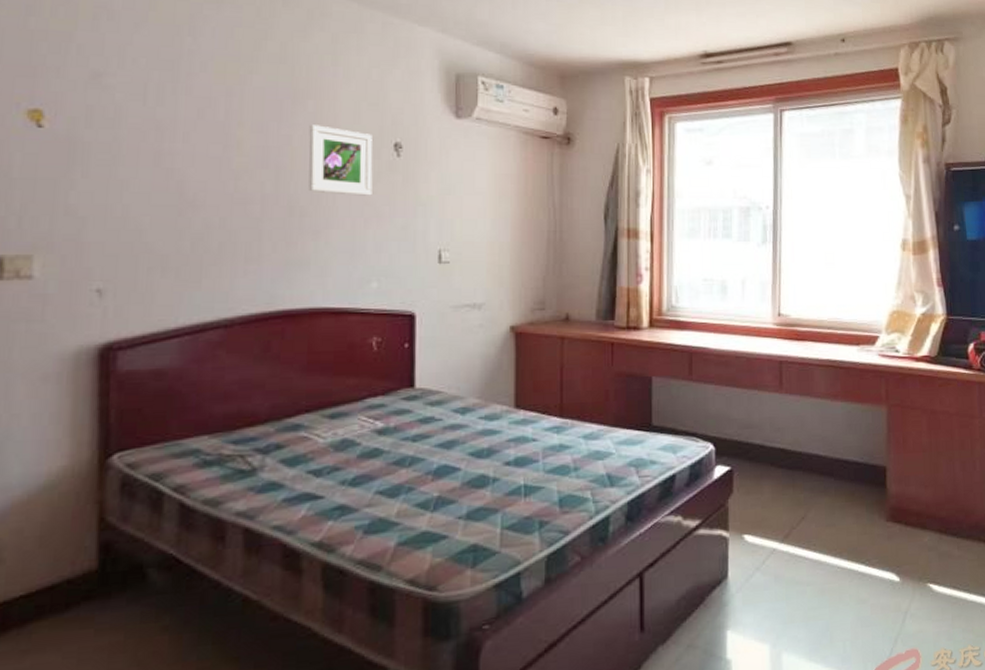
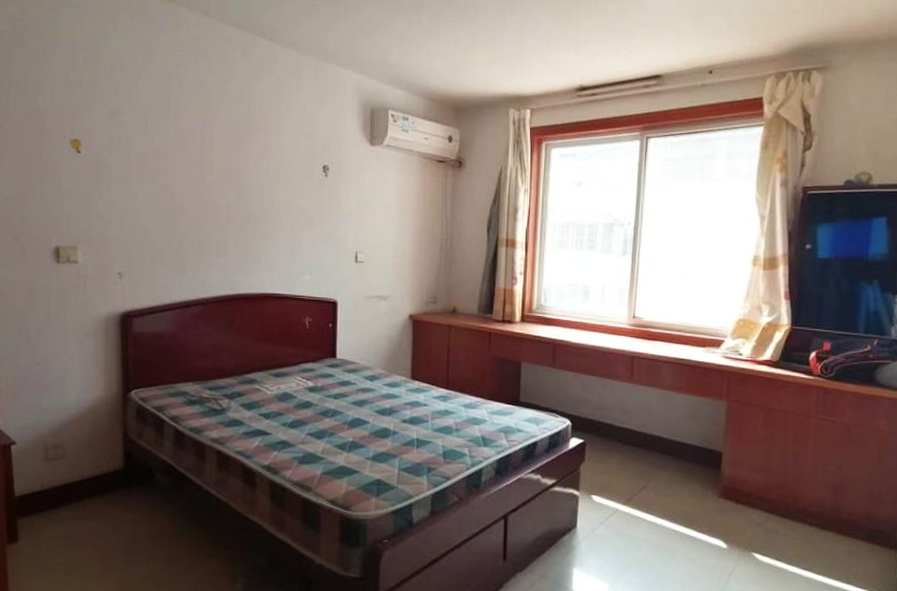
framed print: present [308,125,373,196] -> none [260,151,307,208]

